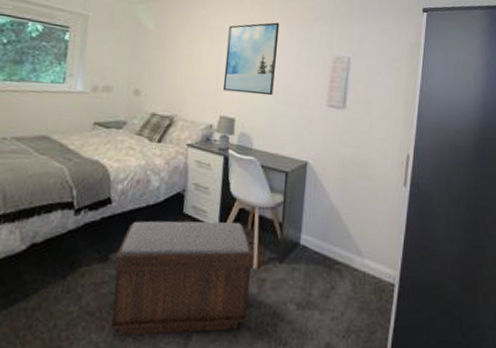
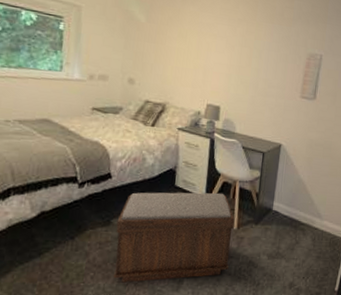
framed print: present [222,22,280,96] -> none [209,20,262,87]

